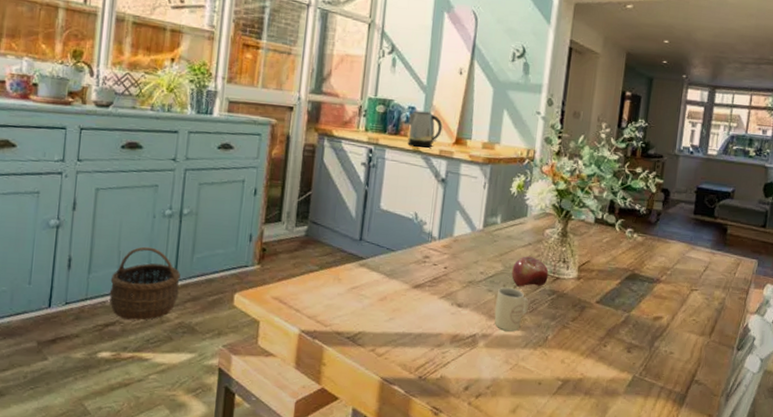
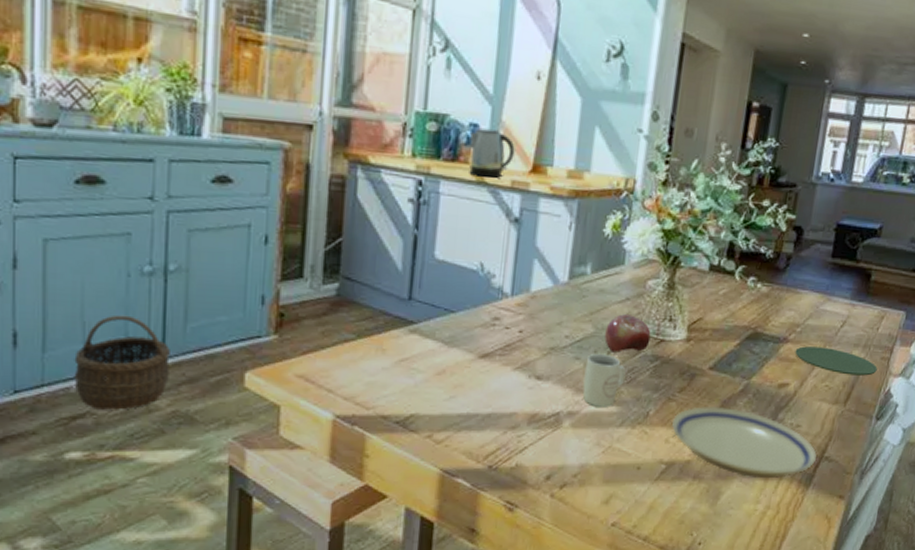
plate: none [566,334,688,397] -> present [671,407,817,478]
plate: none [666,286,736,313] -> present [795,346,878,376]

